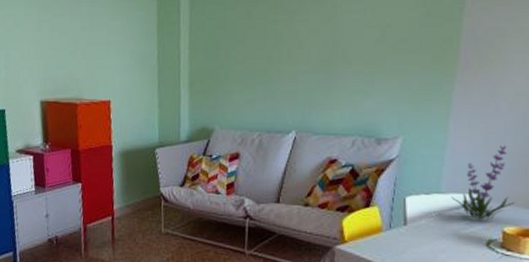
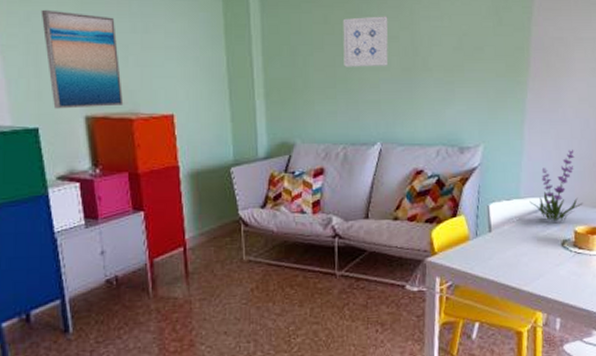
wall art: none [12,12,71,94] -> present [41,9,124,109]
wall art: none [264,10,310,59] -> present [342,16,389,67]

